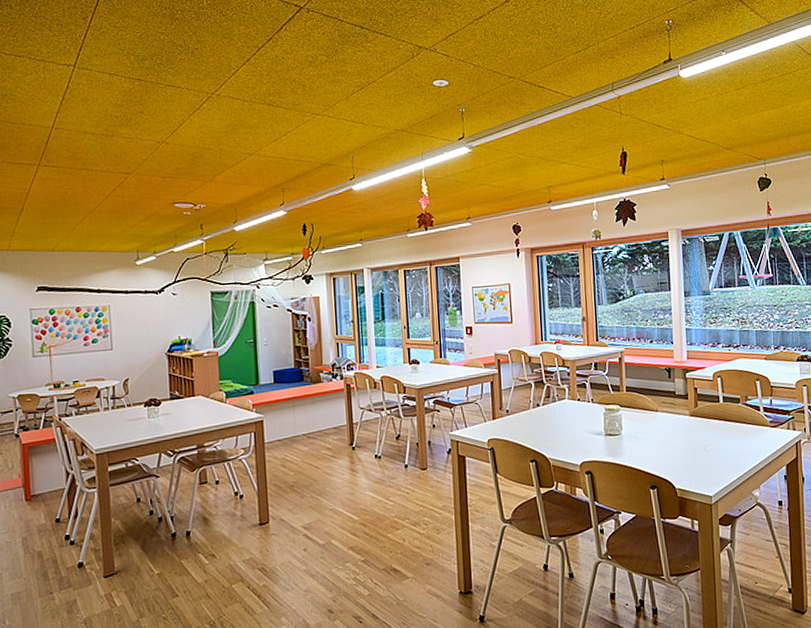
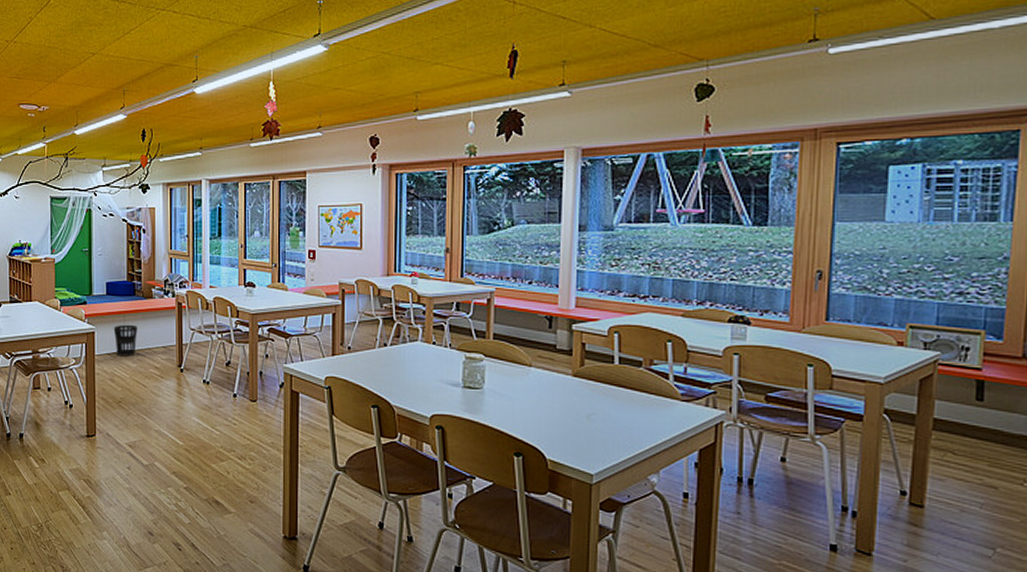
wastebasket: none [282,409,308,442] -> present [113,324,138,356]

